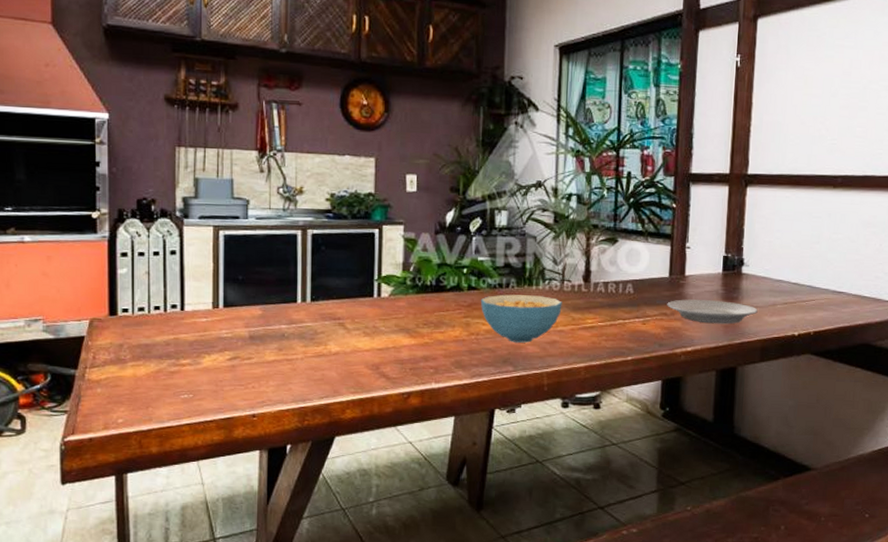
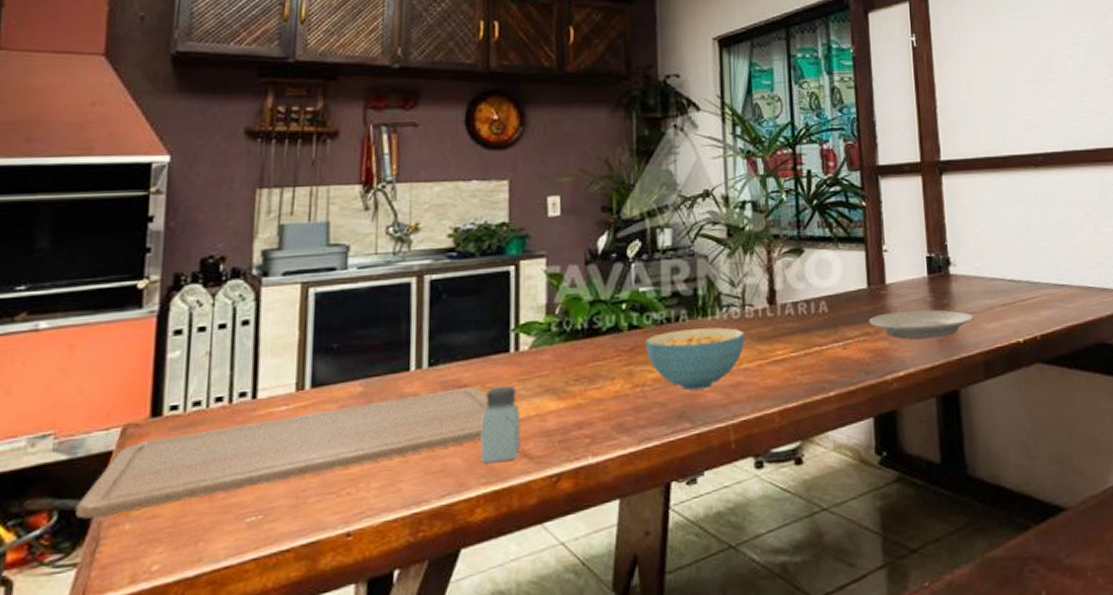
chopping board: none [63,320,356,382] -> present [75,387,488,519]
saltshaker: none [350,322,381,379] -> present [480,386,520,464]

